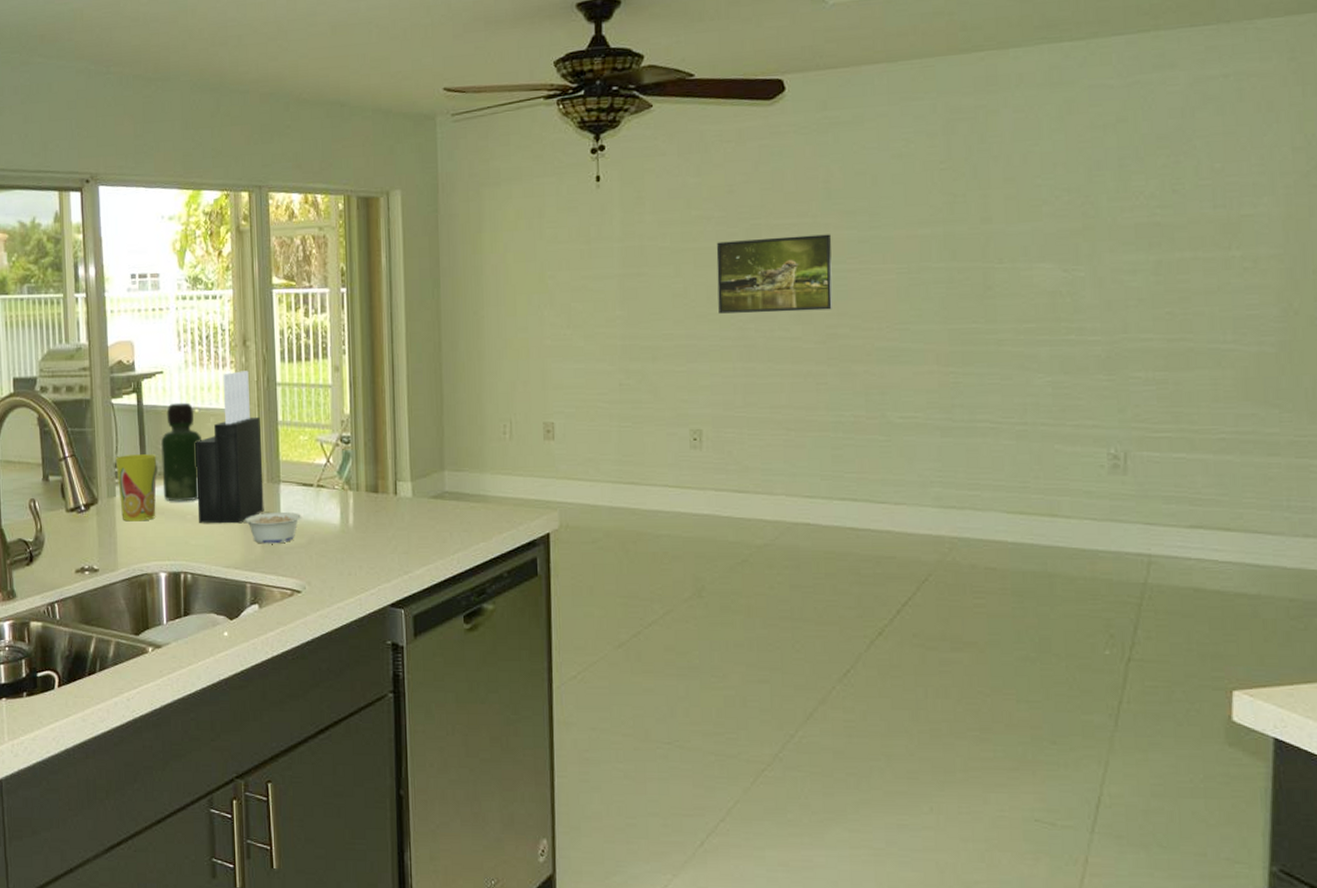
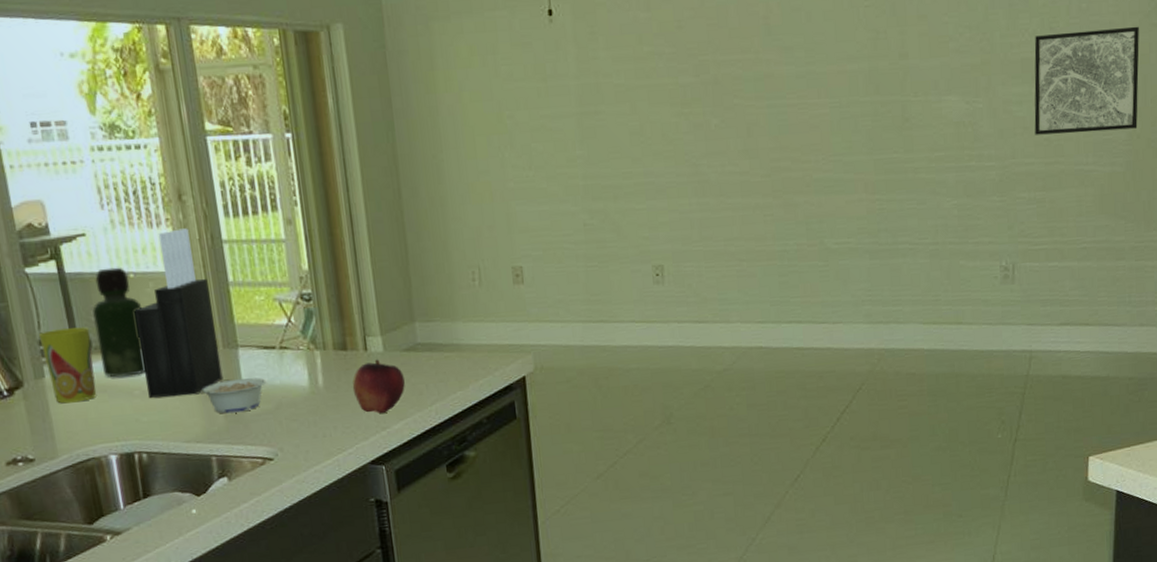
fruit: none [380,504,430,557] -> present [352,359,405,413]
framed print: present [716,234,833,314] -> none [668,70,776,151]
wall art: none [1152,187,1295,308] -> present [1034,26,1139,135]

